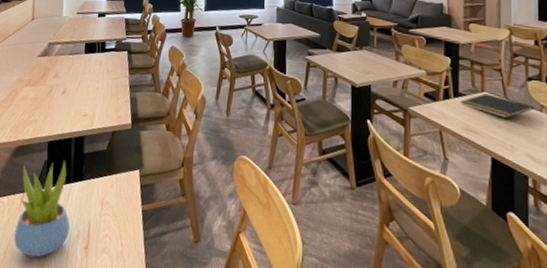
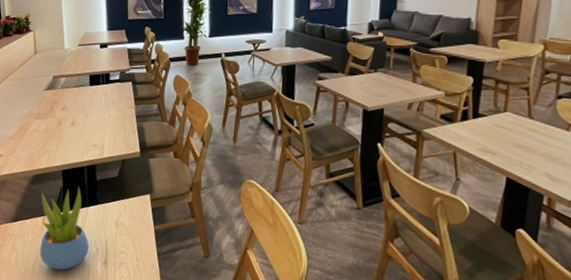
notepad: present [460,94,535,118] -> none [479,114,561,138]

